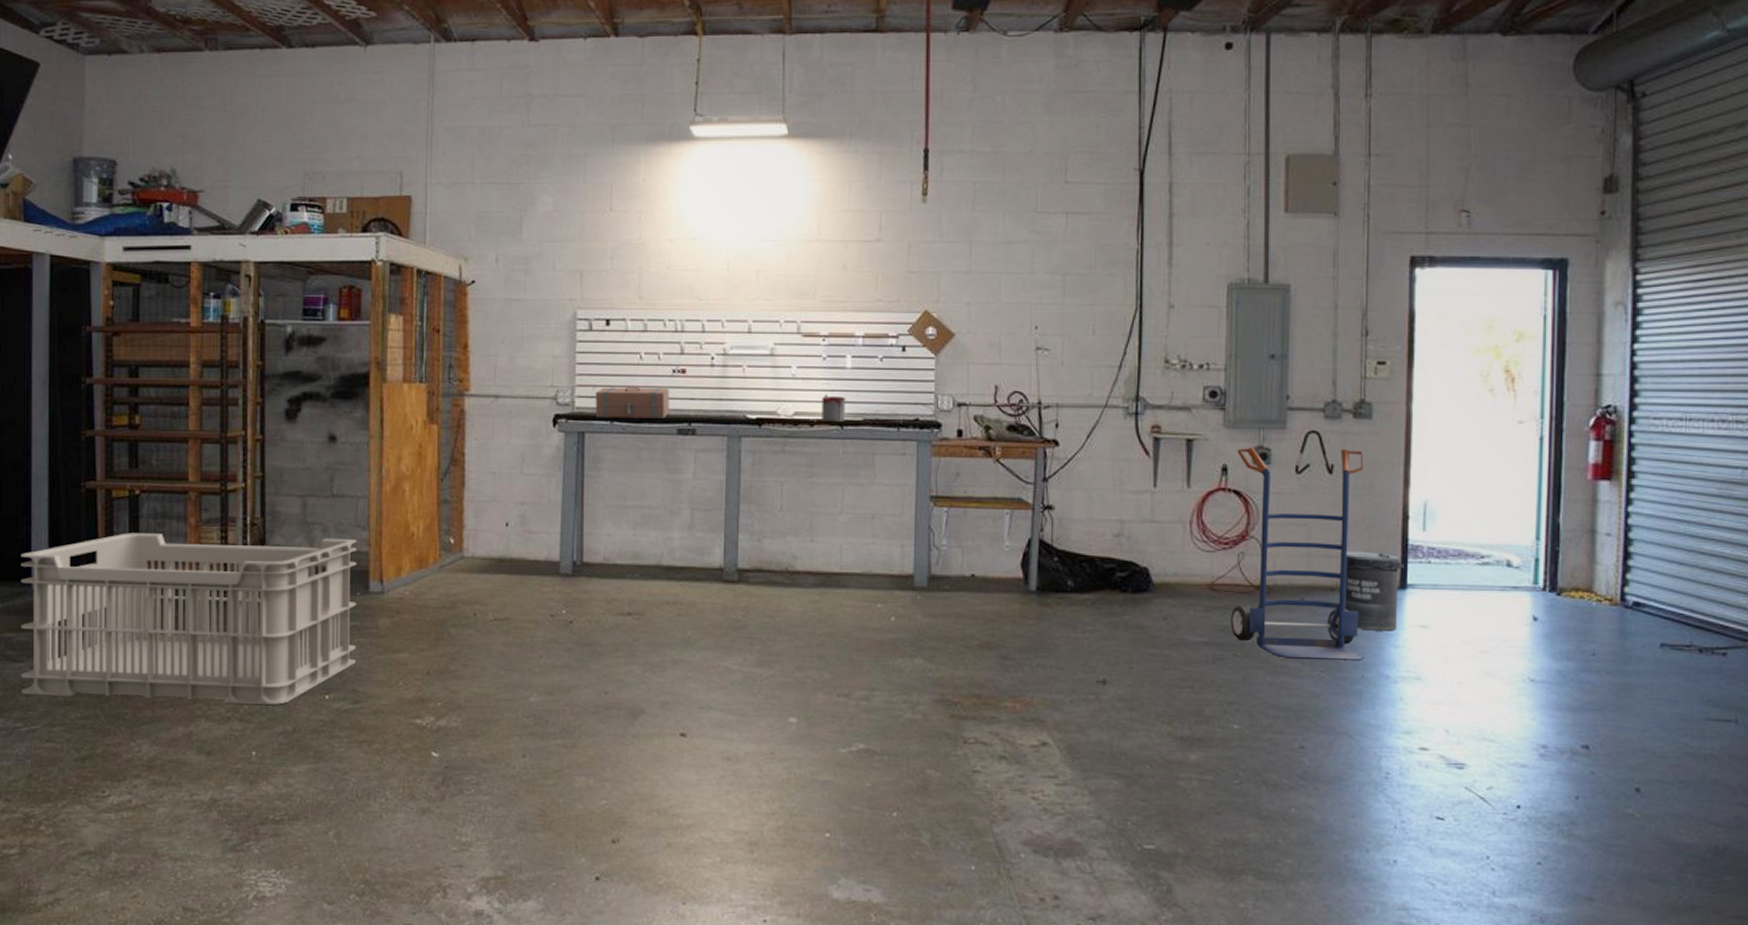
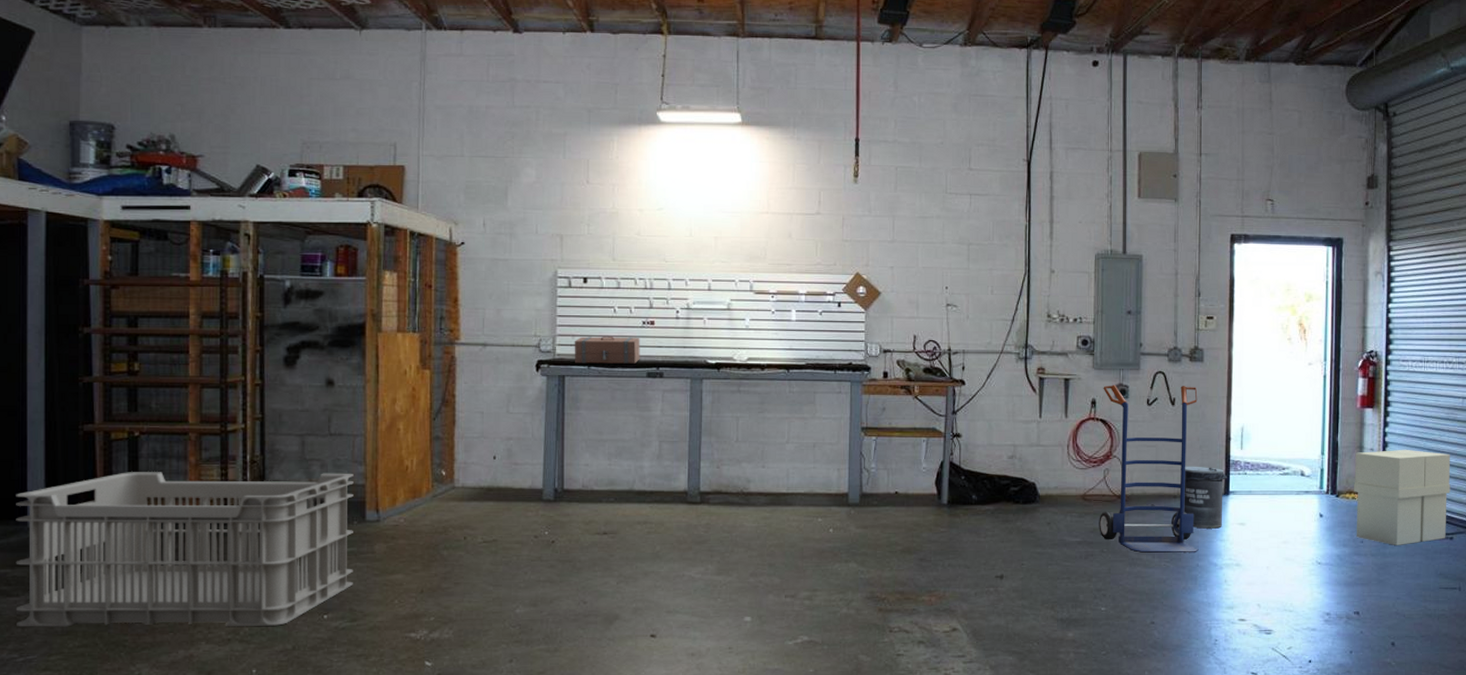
paint can: present [822,394,845,423] -> none [771,342,791,367]
cardboard boxes: none [1582,534,1724,661] -> present [1354,449,1451,545]

